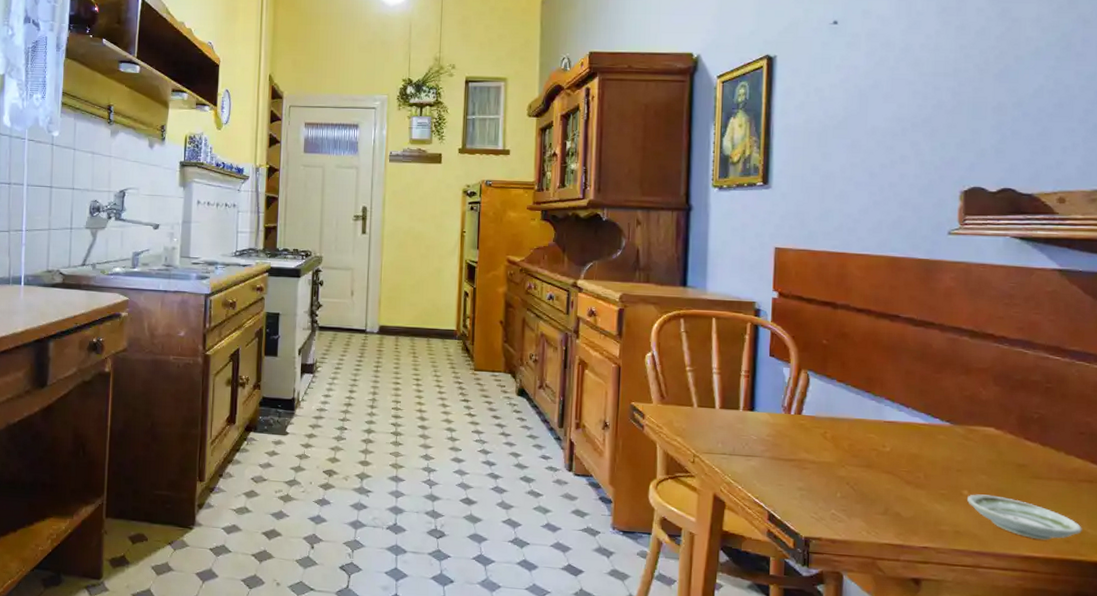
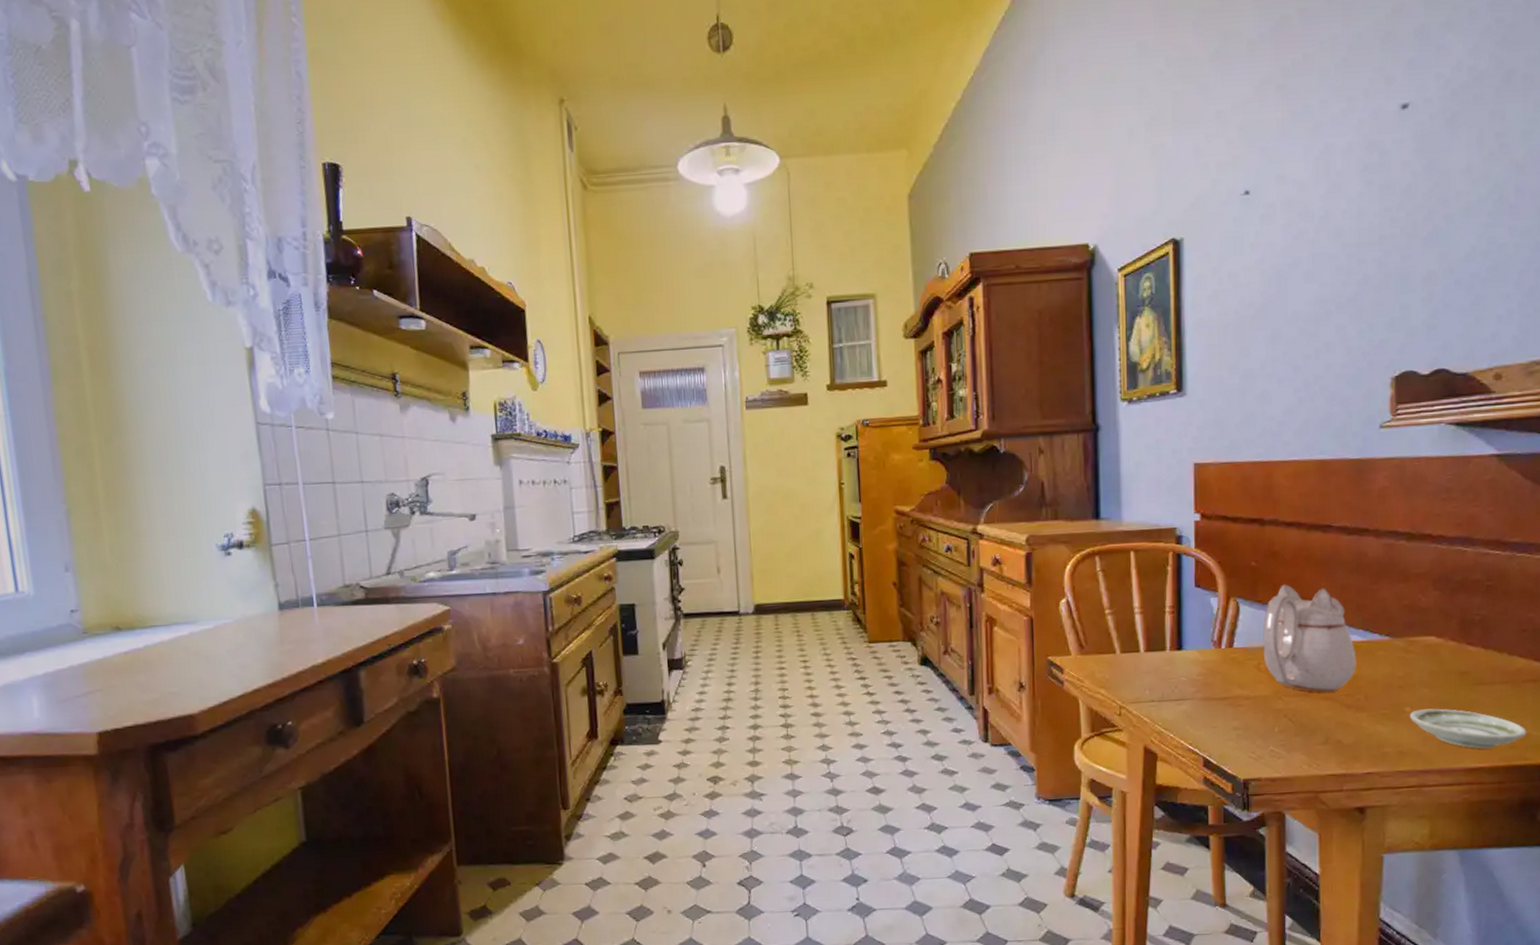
teapot: none [829,363,918,467] -> present [1263,584,1356,693]

